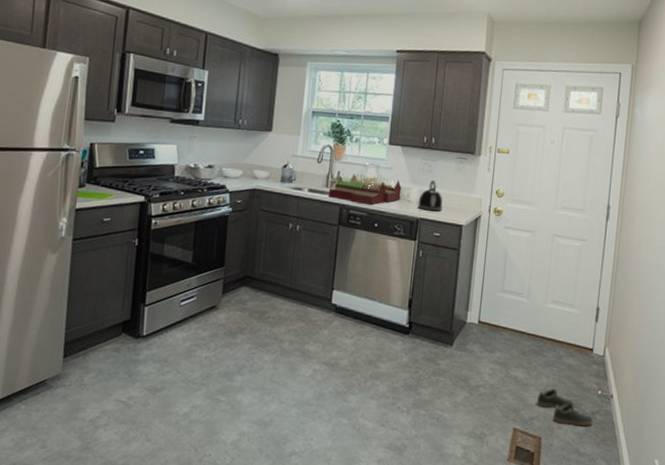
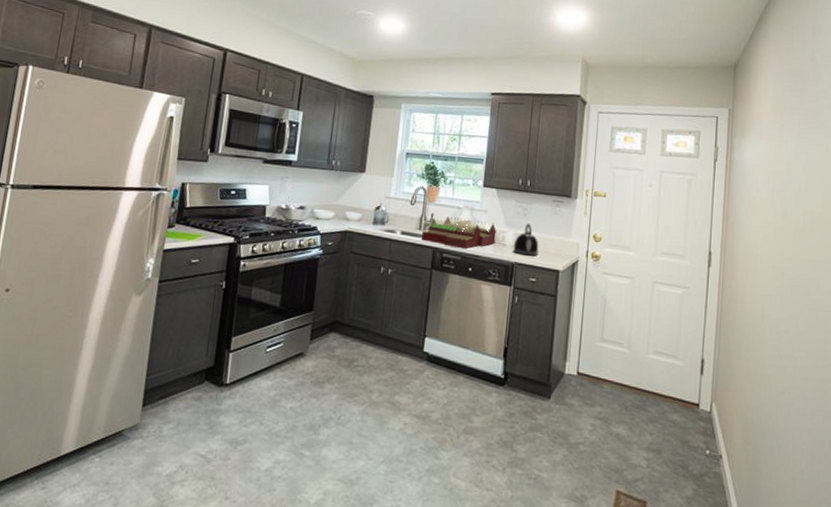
shoe: present [536,389,594,427] -> none [640,448,703,490]

